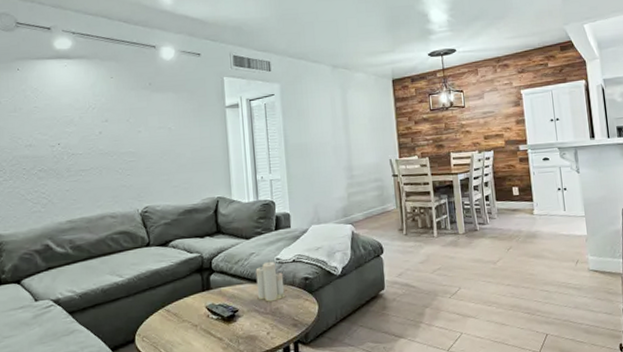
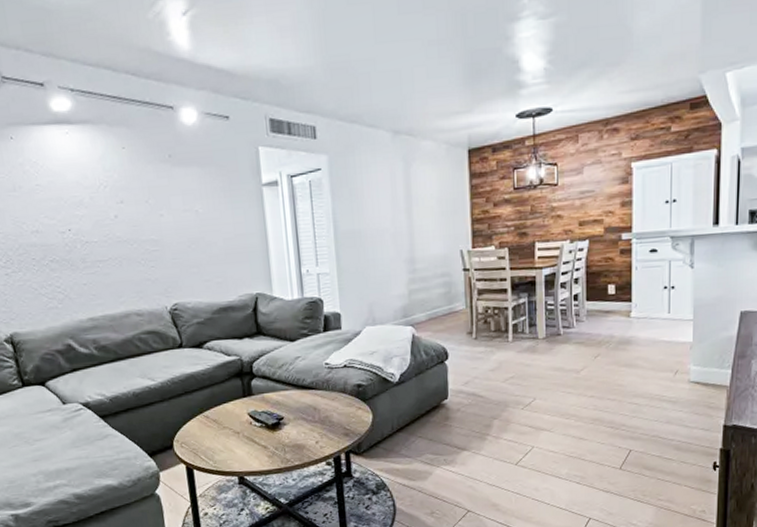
candle: present [255,260,285,302] -> none [302,364,335,410]

